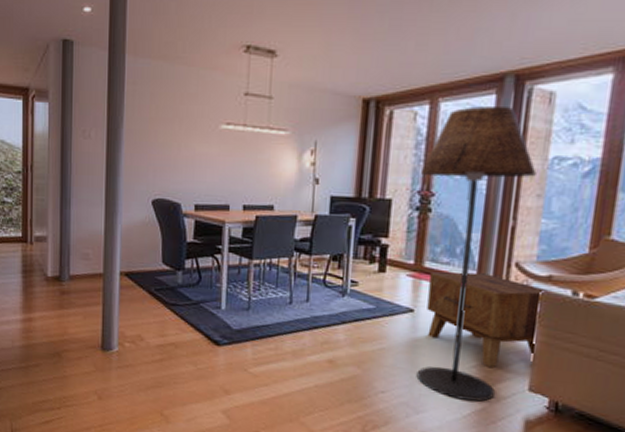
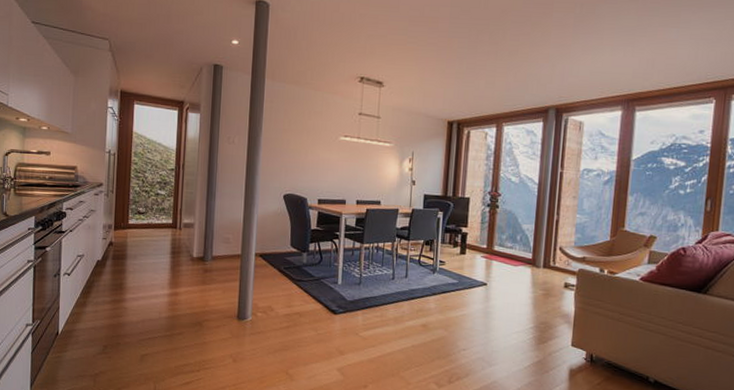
floor lamp: present [416,106,536,402] -> none [489,130,572,356]
side table: present [427,272,551,368] -> none [496,254,585,329]

